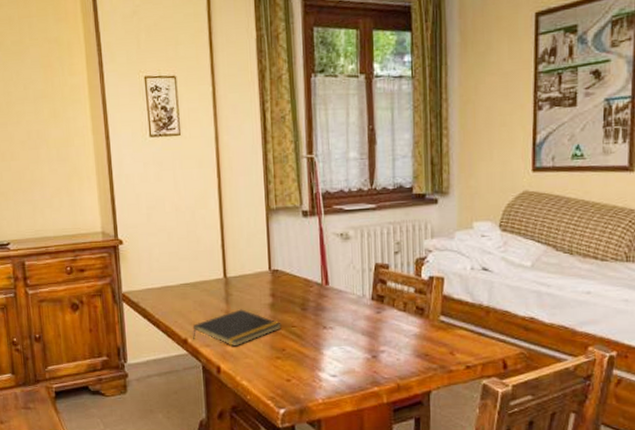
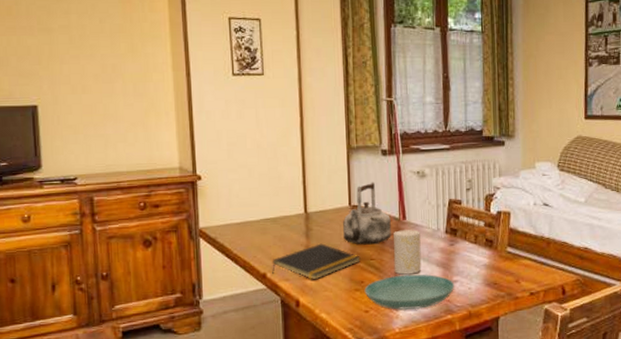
kettle: none [263,245,313,312] -> present [343,181,391,245]
saucer: none [286,343,382,381] -> present [364,274,455,311]
cup: none [315,296,346,343] -> present [393,229,422,275]

